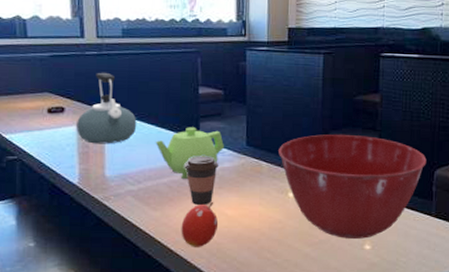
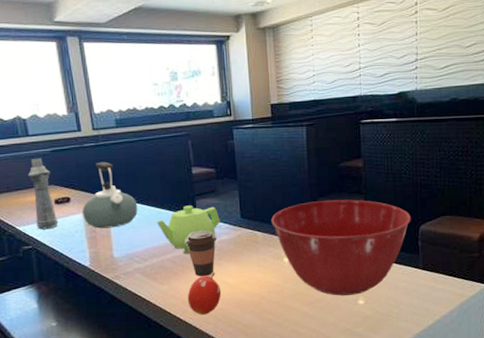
bottle: none [21,61,49,140] -> present [27,157,59,230]

